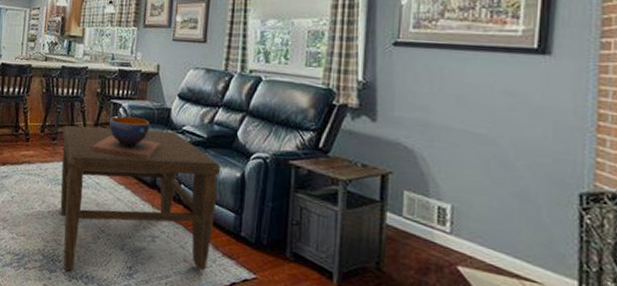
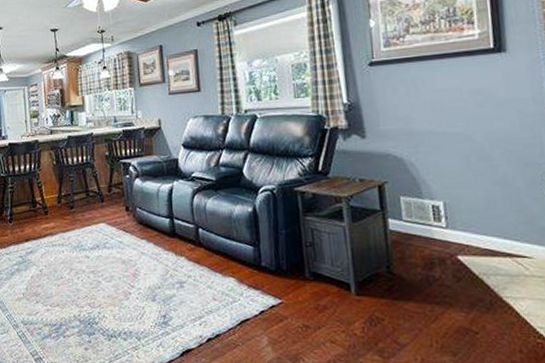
coffee table: present [60,125,221,272] -> none [78,180,236,331]
decorative bowl: present [91,116,161,160] -> none [109,173,174,212]

